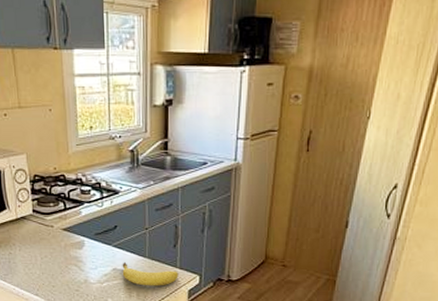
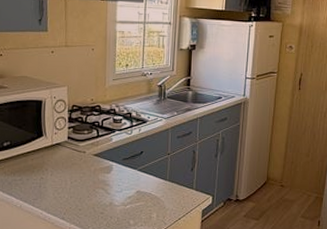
fruit: present [122,262,178,286] -> none [145,185,194,207]

